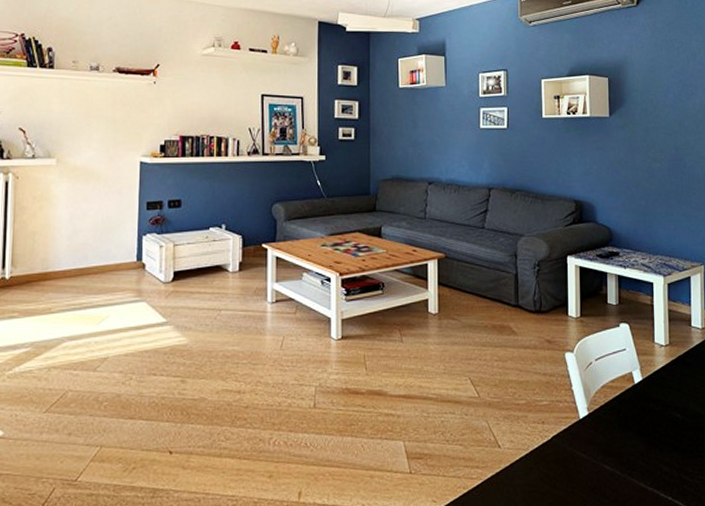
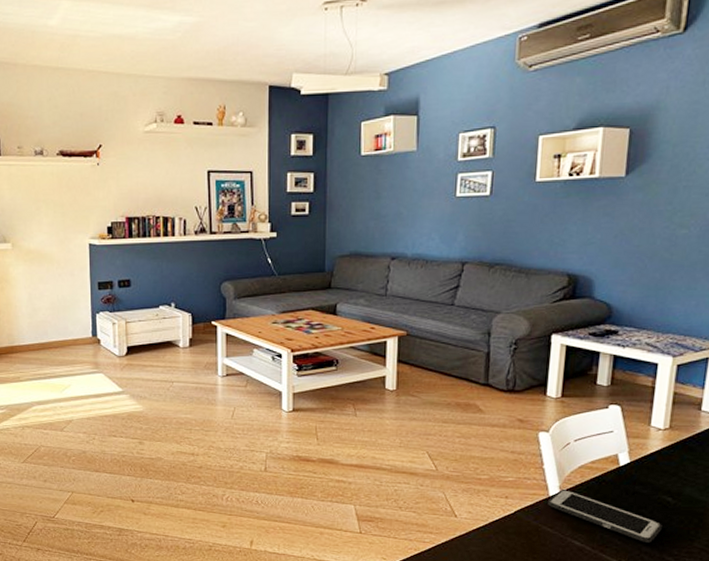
cell phone: none [579,410,676,463] -> present [548,488,662,544]

